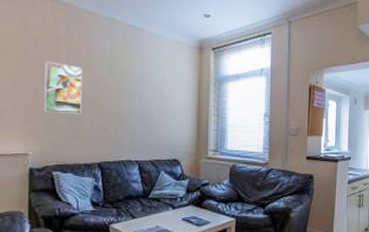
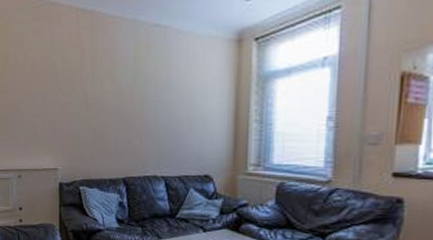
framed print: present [44,61,82,115] -> none [71,74,106,128]

